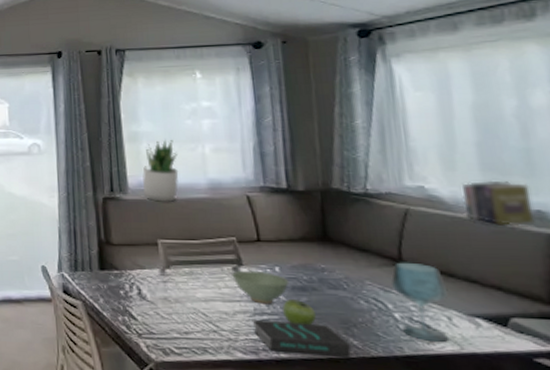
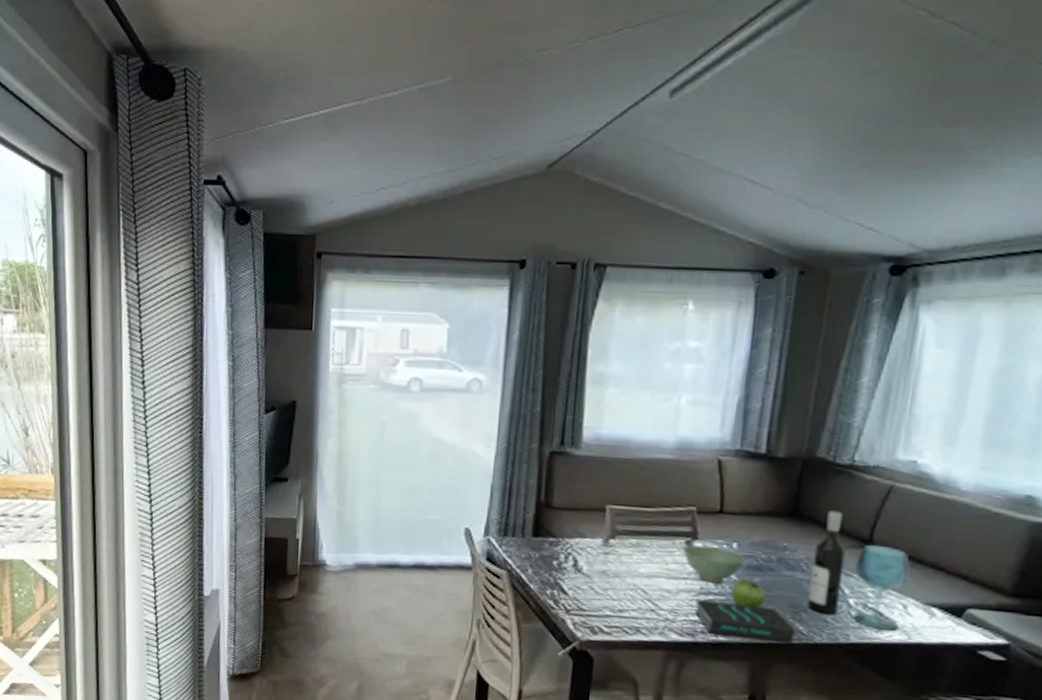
planter: present [142,139,179,202] -> none [598,384,647,462]
bottle: none [350,234,386,330] -> present [808,510,847,615]
books: present [462,180,535,226] -> none [952,458,1028,512]

